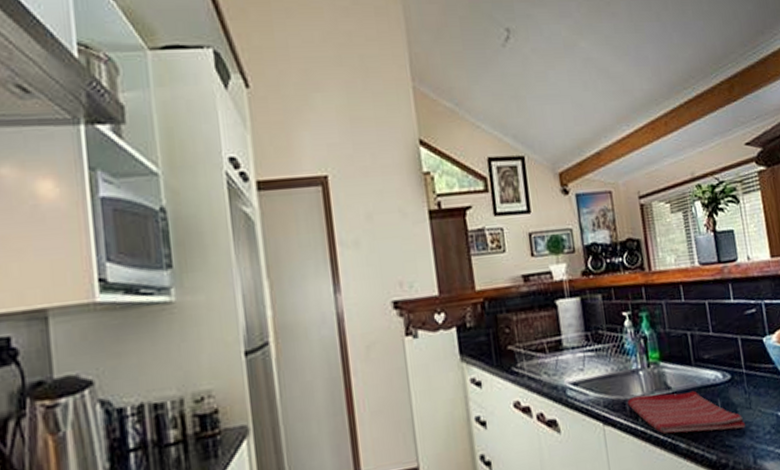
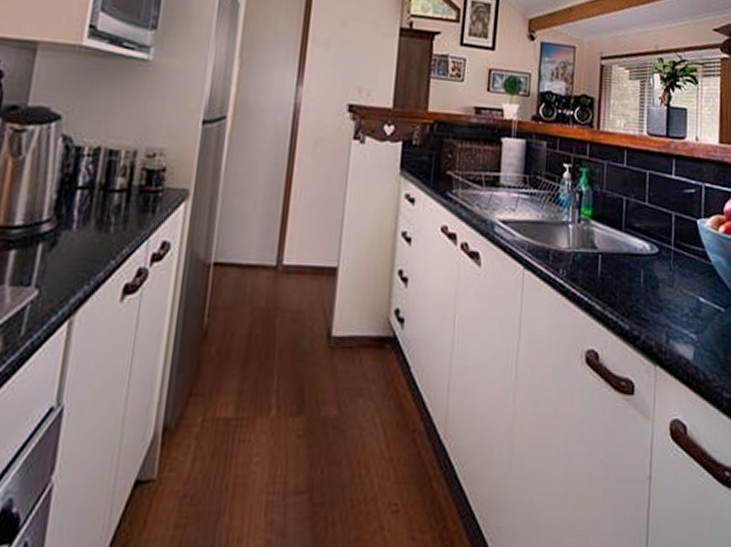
dish towel: present [627,390,745,434] -> none [552,247,664,305]

